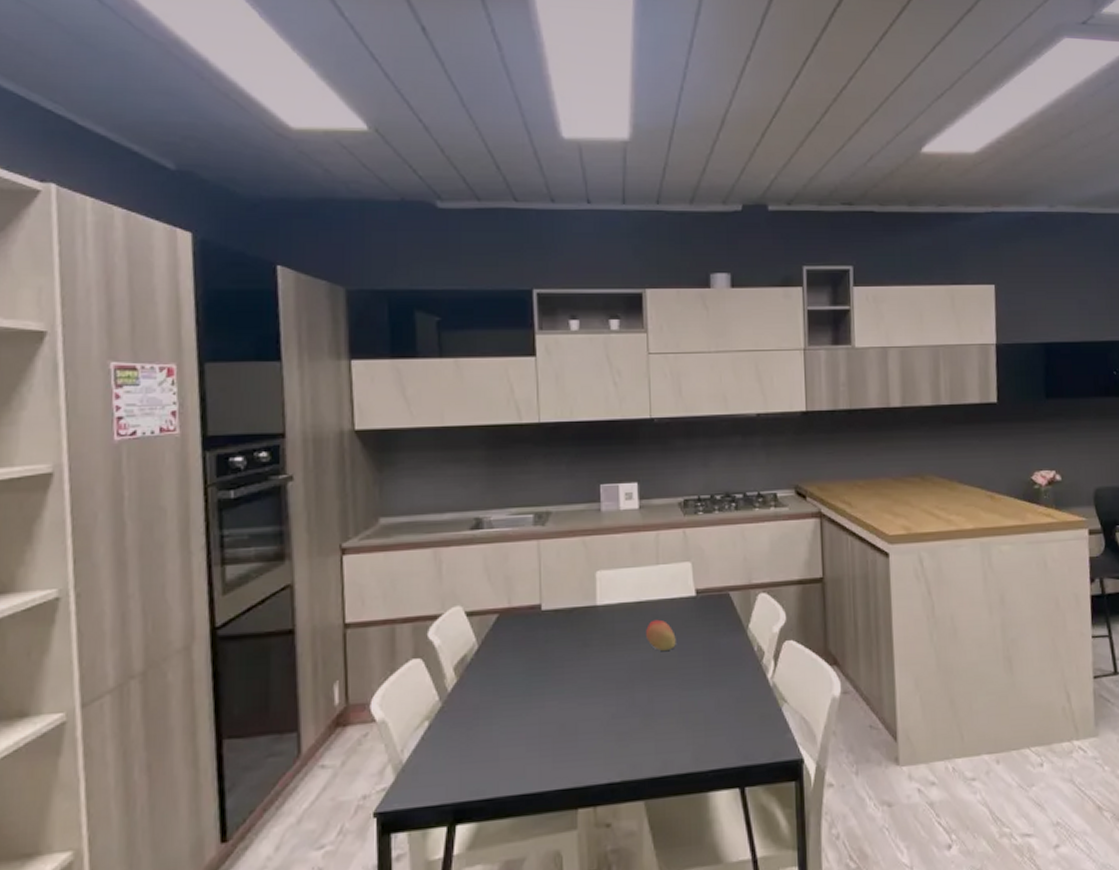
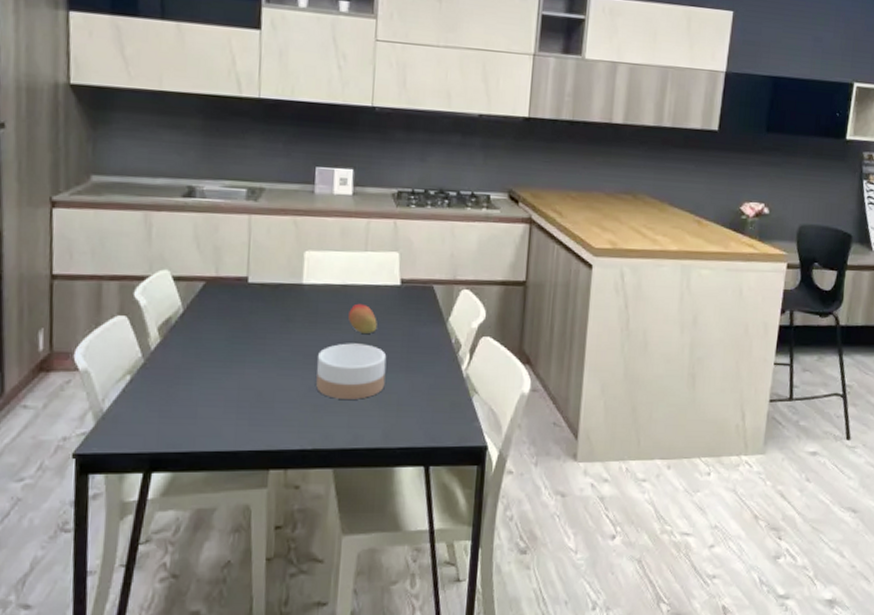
bowl: none [617,661,690,724] -> present [316,343,387,399]

